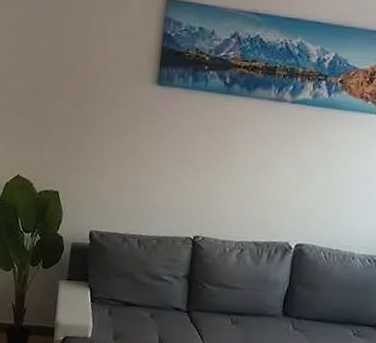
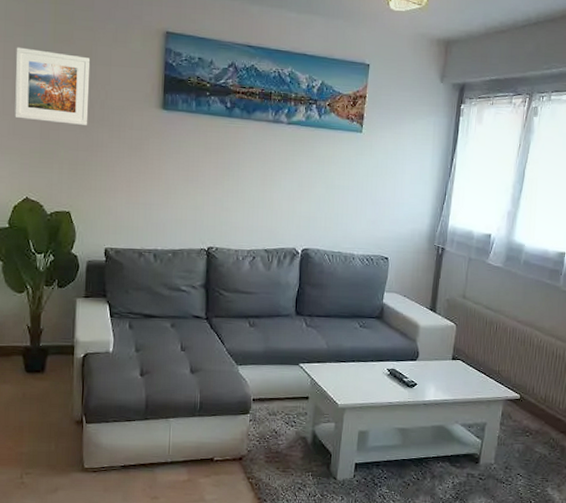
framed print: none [11,18,87,101] -> present [15,47,90,125]

